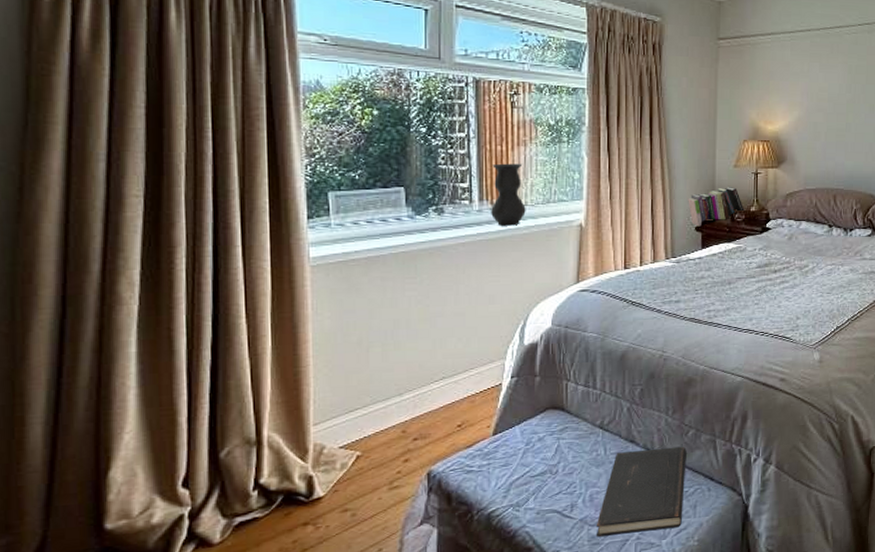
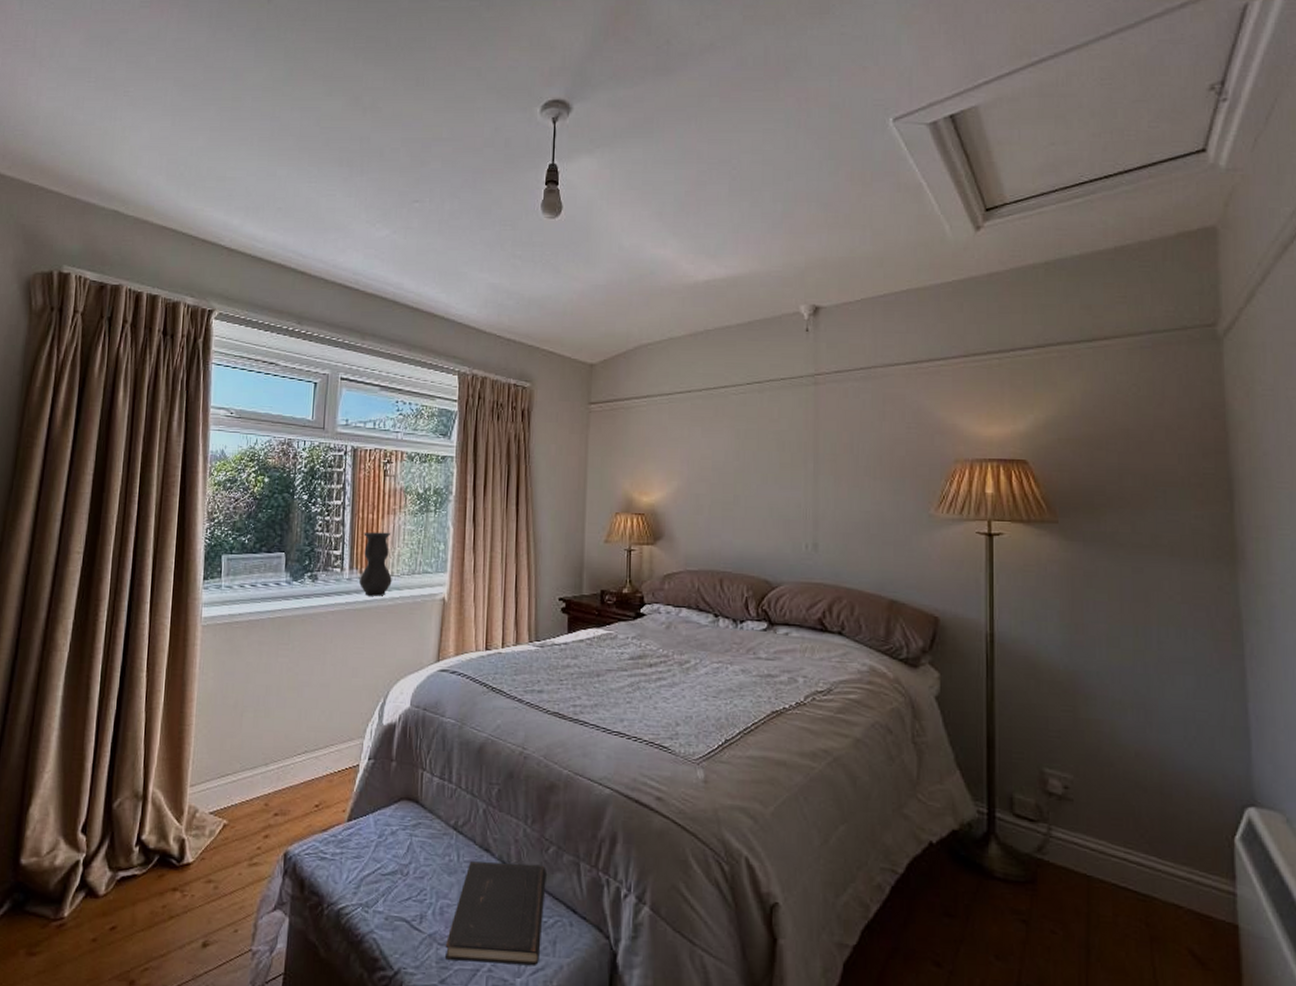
books: present [688,187,745,227] -> none [554,564,616,608]

